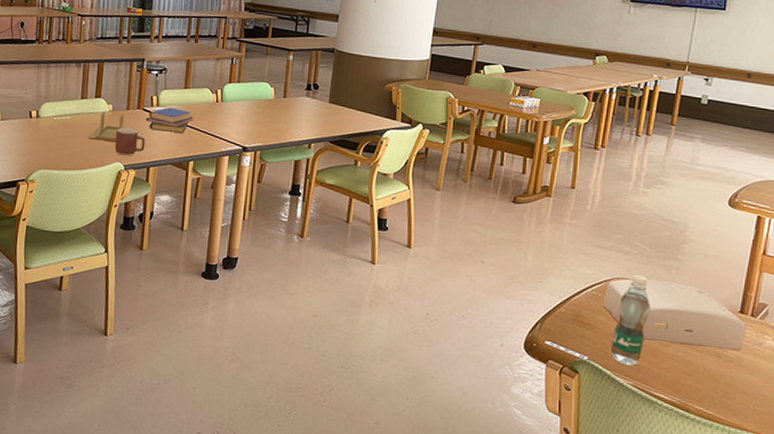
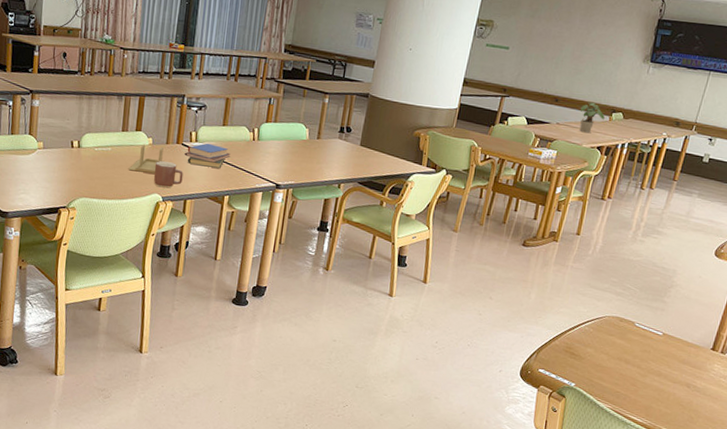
potted plant: none [560,46,588,79] -> present [579,102,605,133]
tissue dispenser: present [603,278,745,350] -> none [593,317,715,381]
bottle: present [610,274,650,366] -> none [595,313,636,392]

